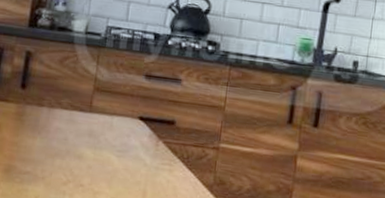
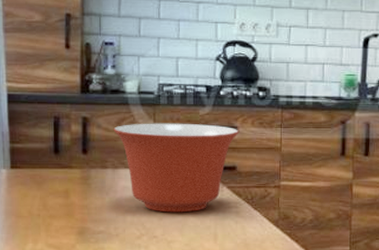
mixing bowl: none [55,63,183,164] -> present [113,123,240,213]

